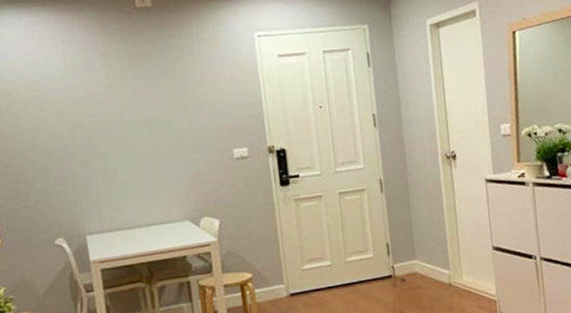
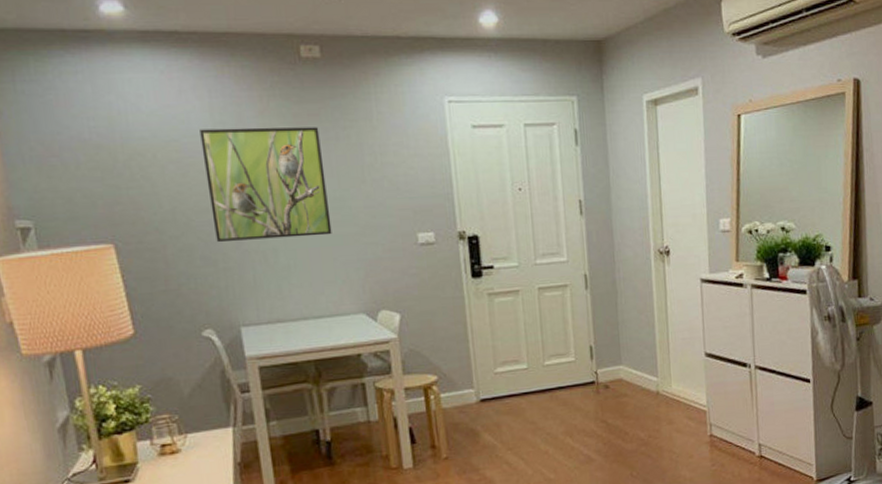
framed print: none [55,64,162,164] -> present [200,127,332,242]

